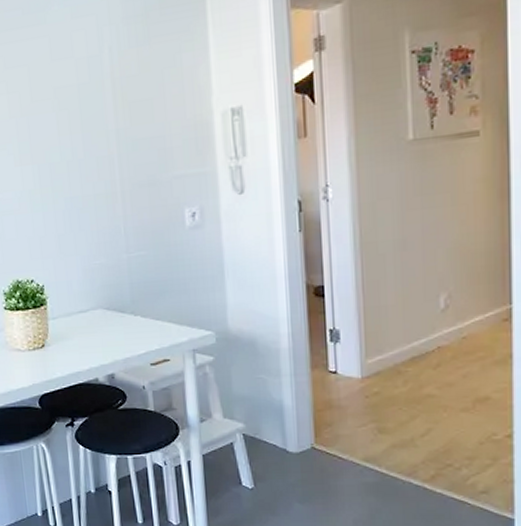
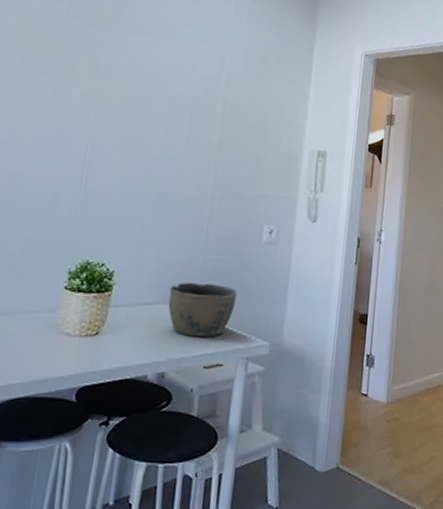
bowl: none [101,281,171,337] -> present [168,282,237,338]

